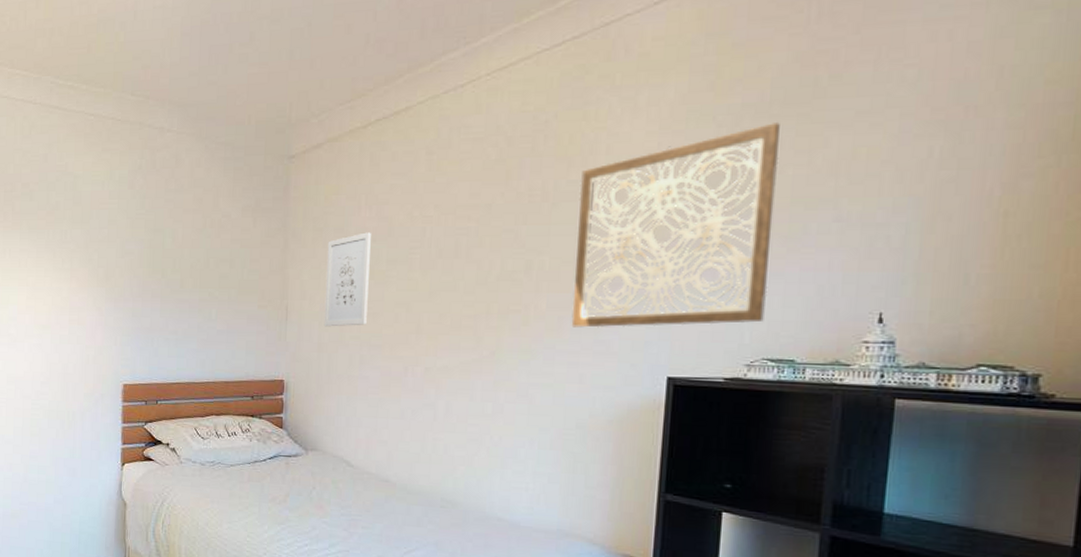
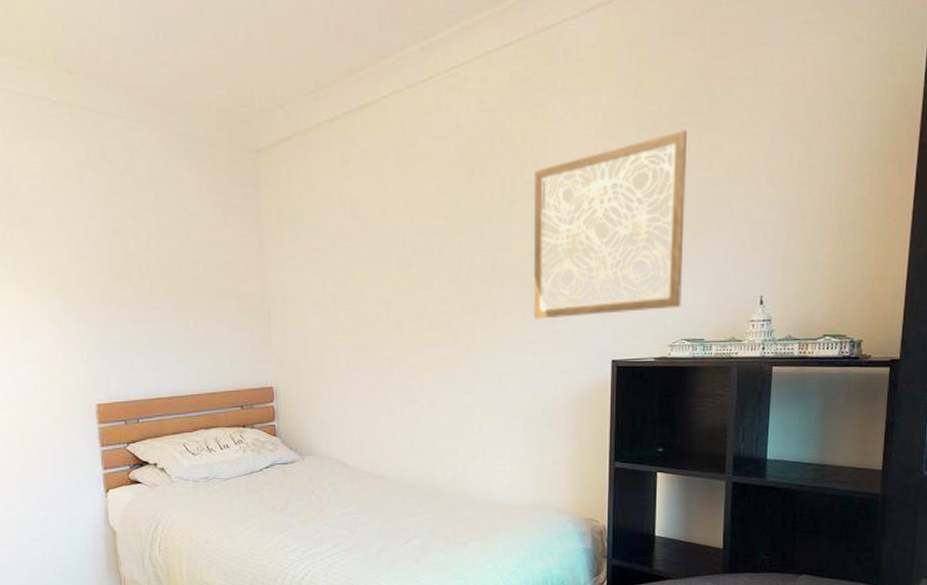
wall art: present [324,232,371,327] -> none [305,231,350,330]

